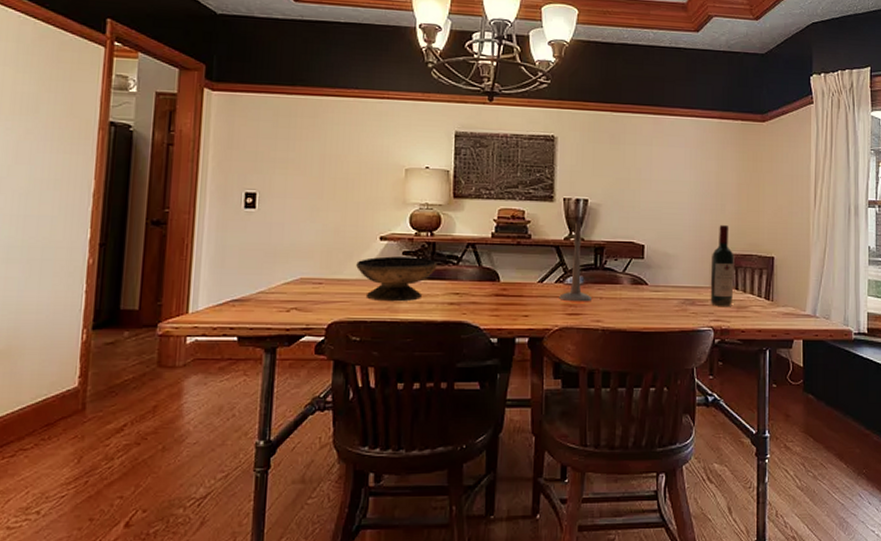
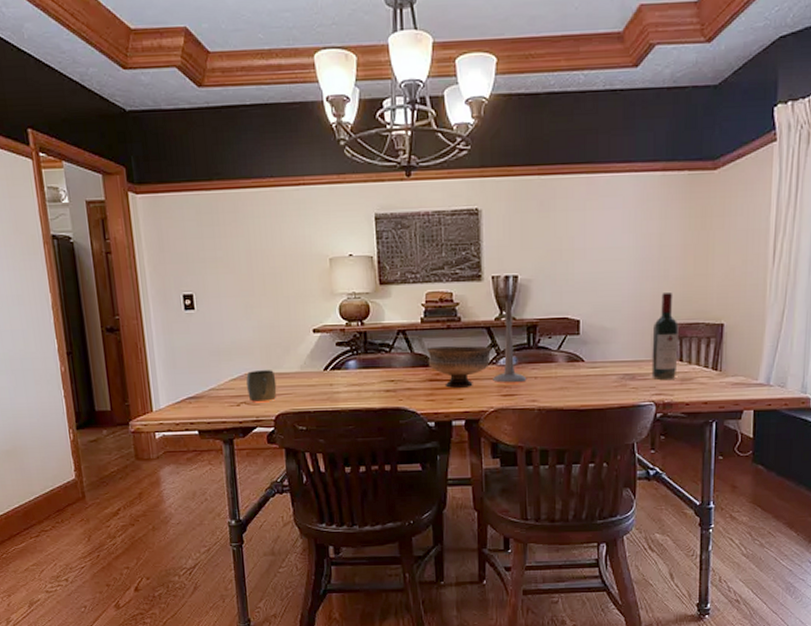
mug: none [300,275,334,308] -> present [246,370,277,402]
decorative bowl: present [356,256,437,302] -> none [294,347,371,392]
bowl: none [494,262,560,304] -> present [426,346,492,388]

